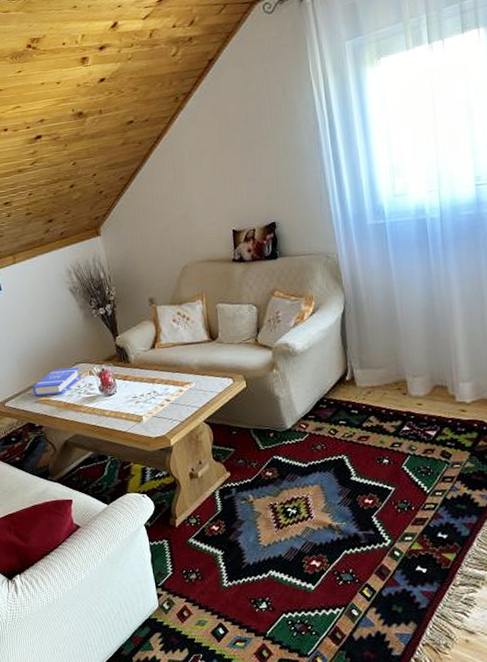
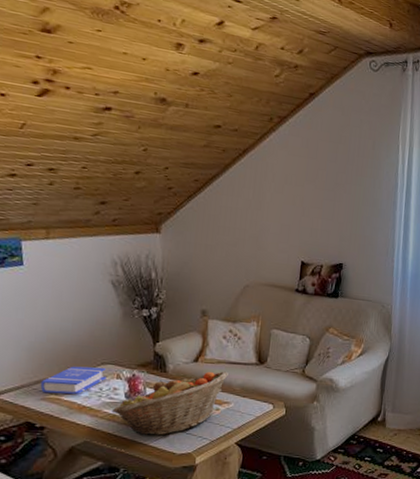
fruit basket: none [91,353,185,424] -> present [111,371,228,436]

